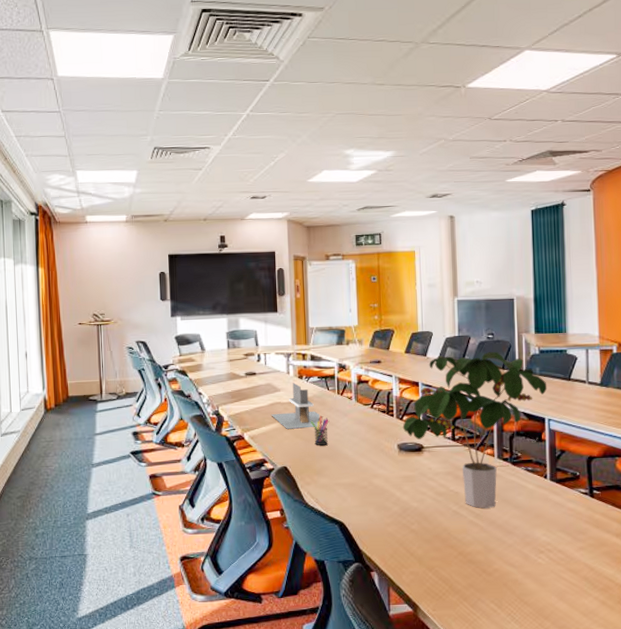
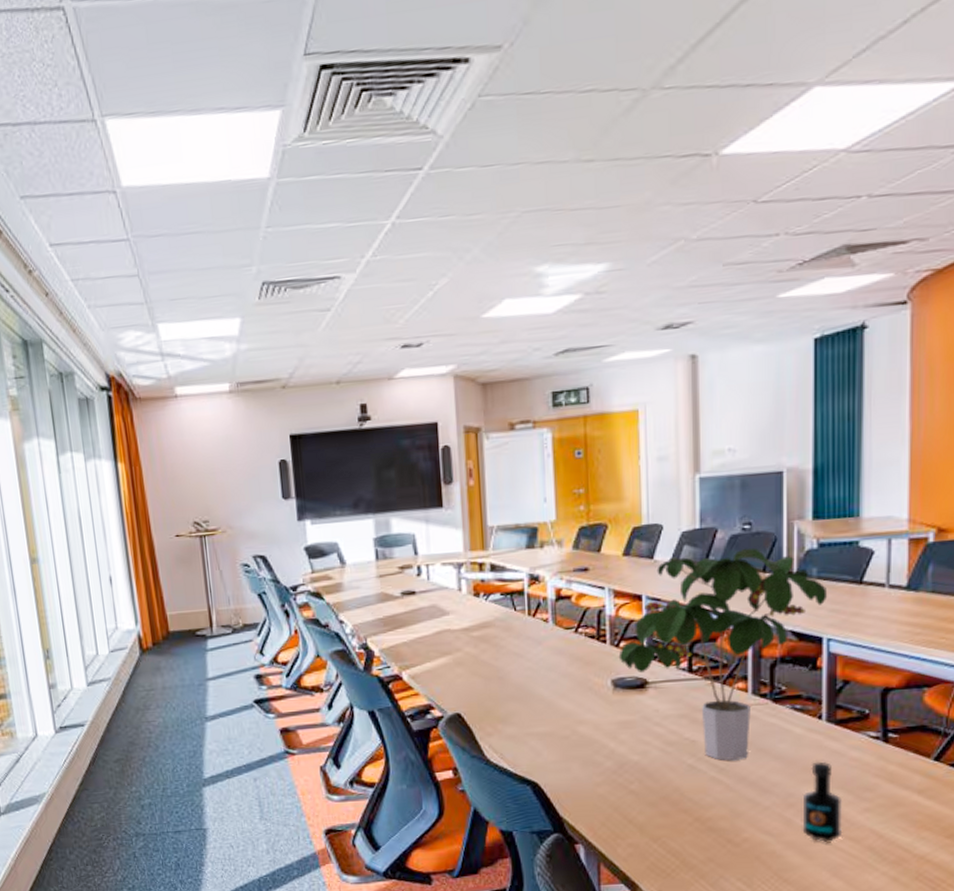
desk organizer: present [271,383,320,429] -> none [438,602,505,664]
pen holder: present [310,415,329,445] -> none [491,645,517,684]
bottle: none [535,510,565,574] -> present [802,761,843,843]

